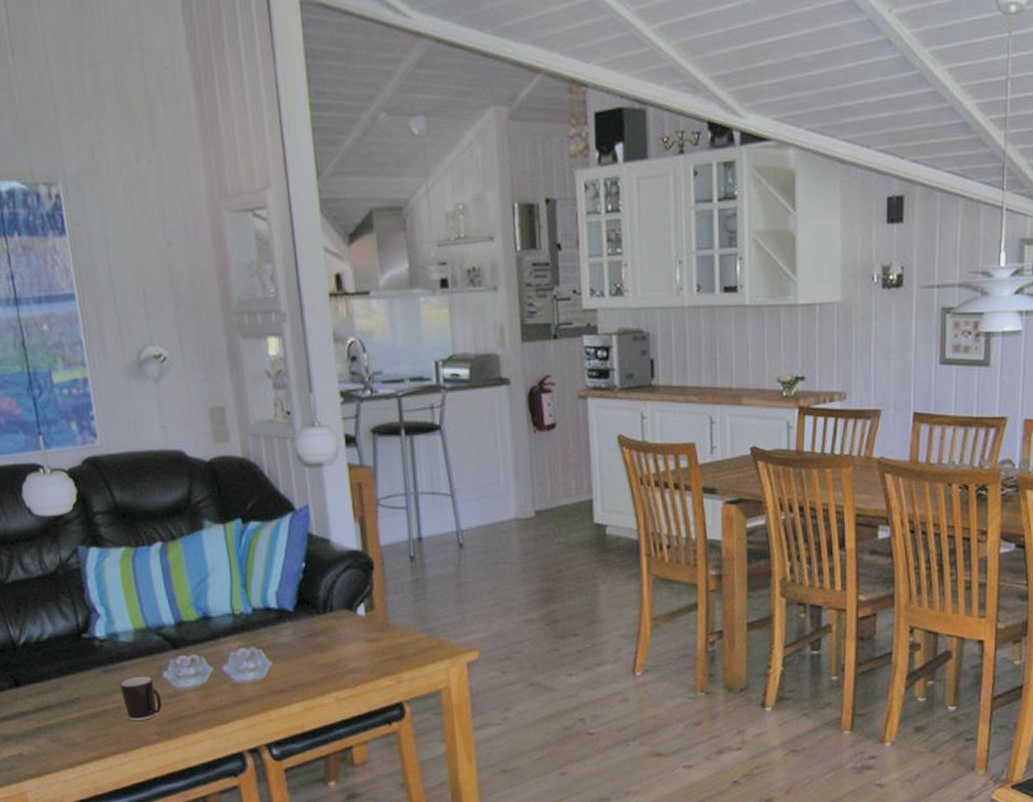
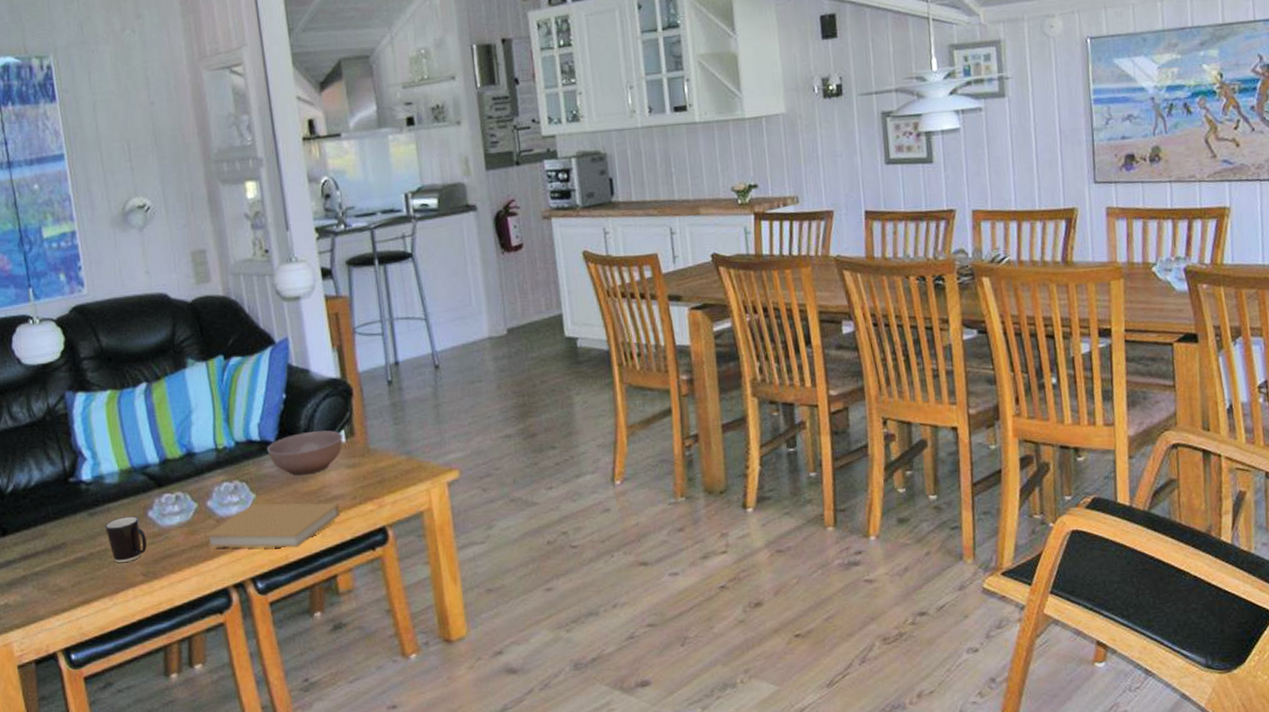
book: none [221,672,358,717] -> present [205,502,341,548]
bowl: none [285,603,362,646] -> present [267,430,343,476]

